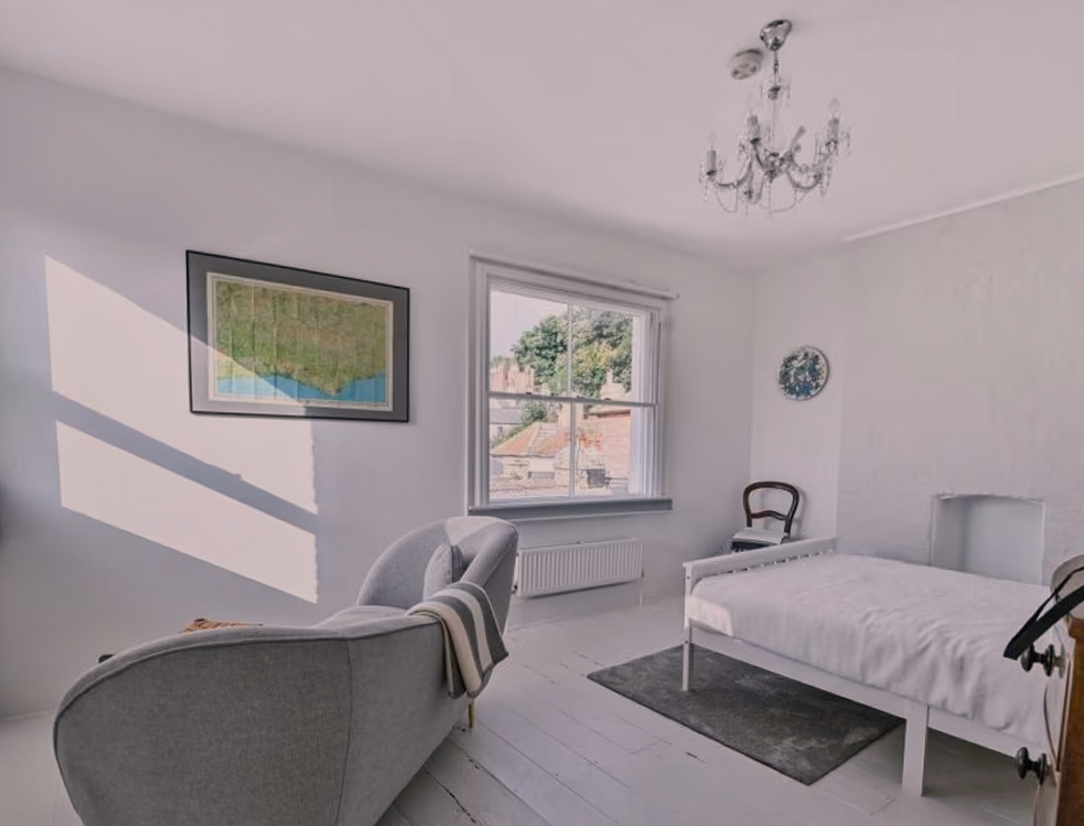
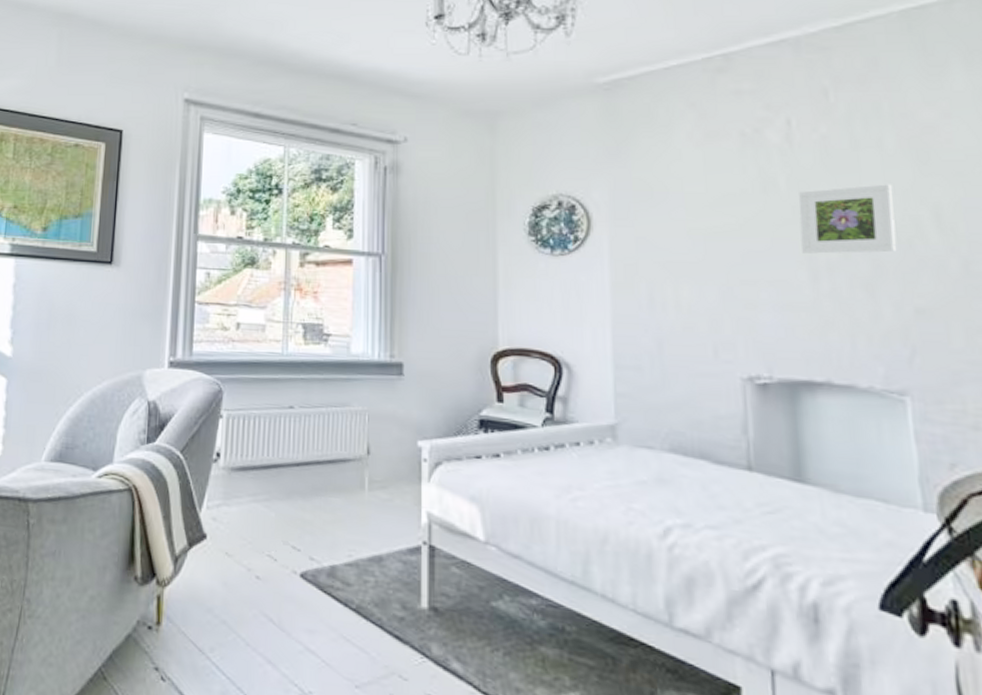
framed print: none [987,332,1059,392] -> present [798,184,897,254]

